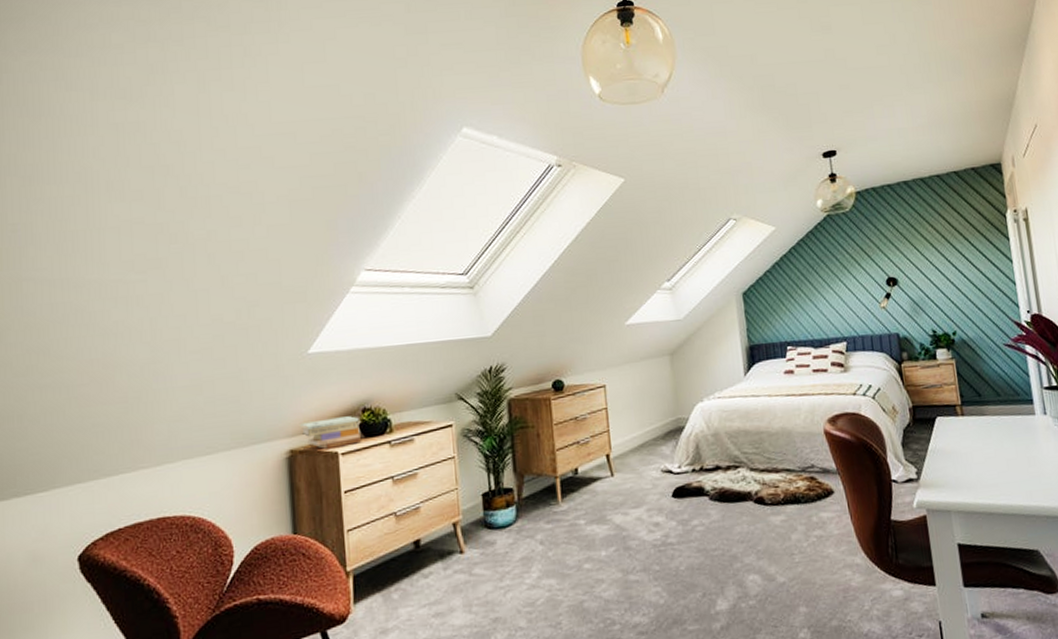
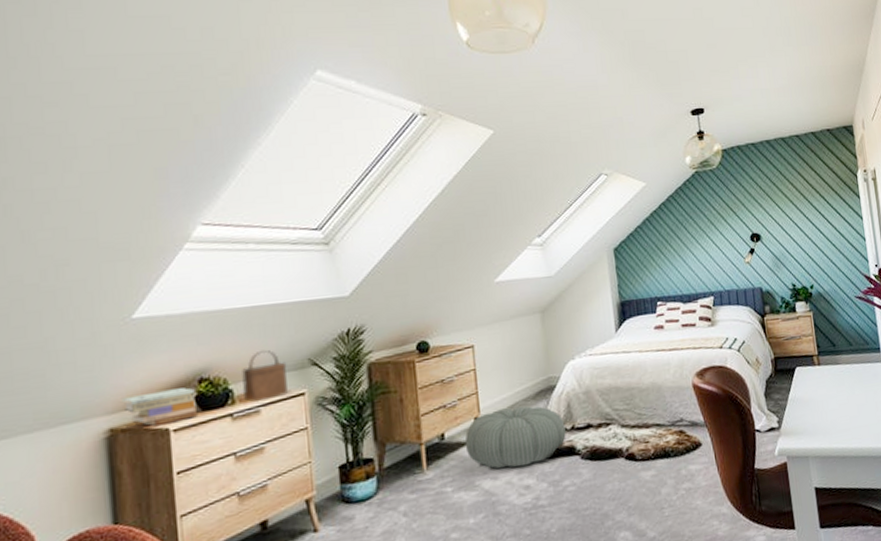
handbag: none [398,384,438,431] -> present [242,349,288,402]
pouf: none [597,445,695,505] -> present [465,405,566,469]

